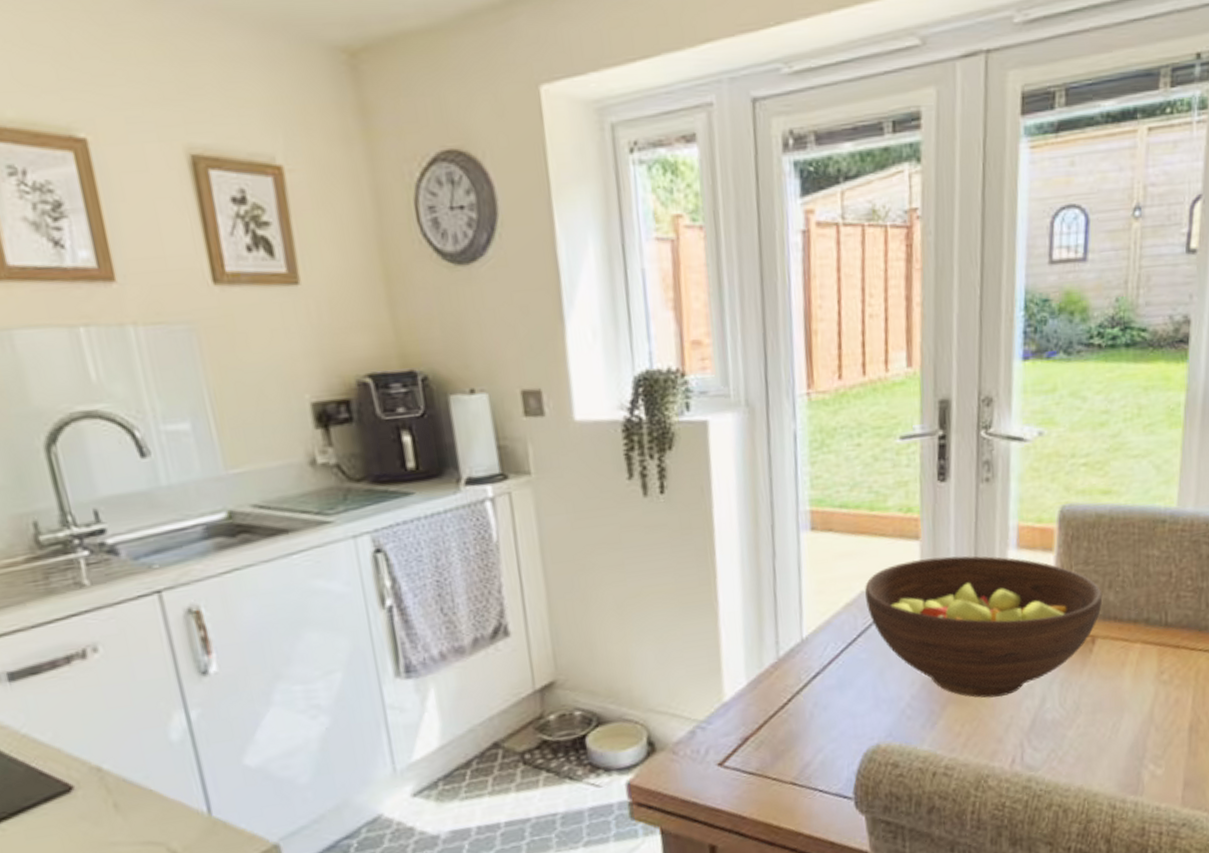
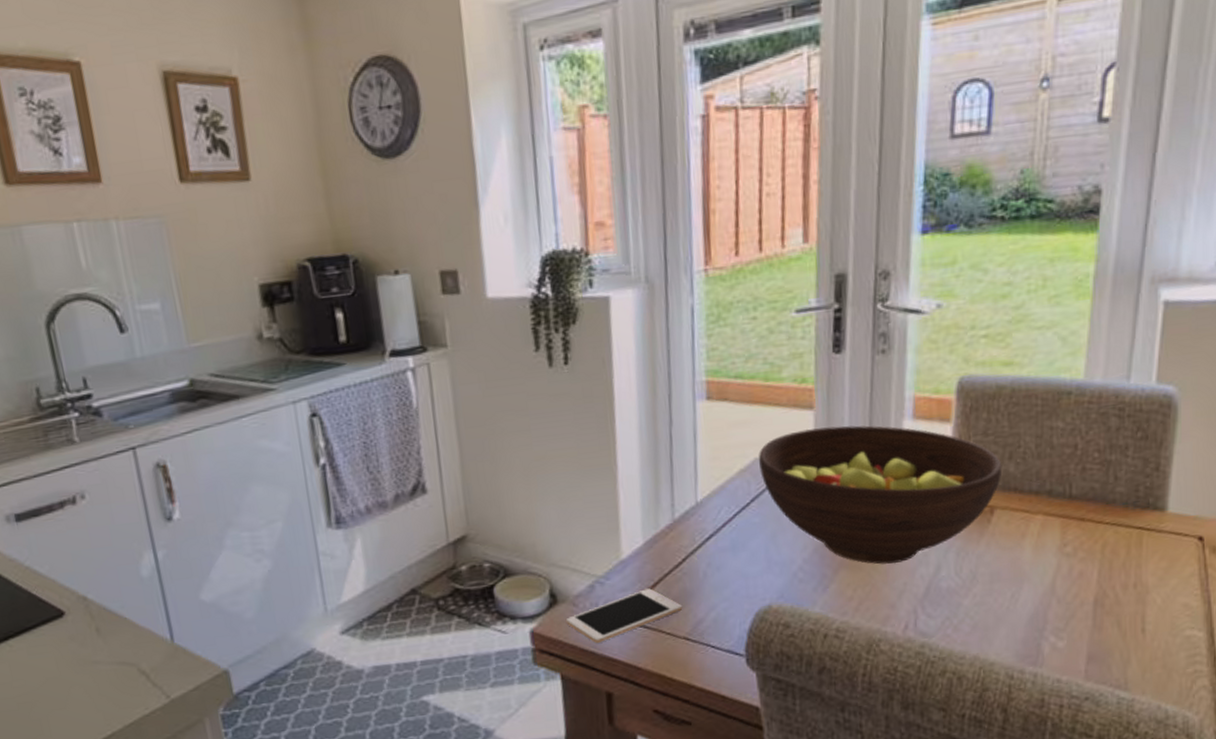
cell phone: none [665,732,789,793] -> present [565,588,683,643]

